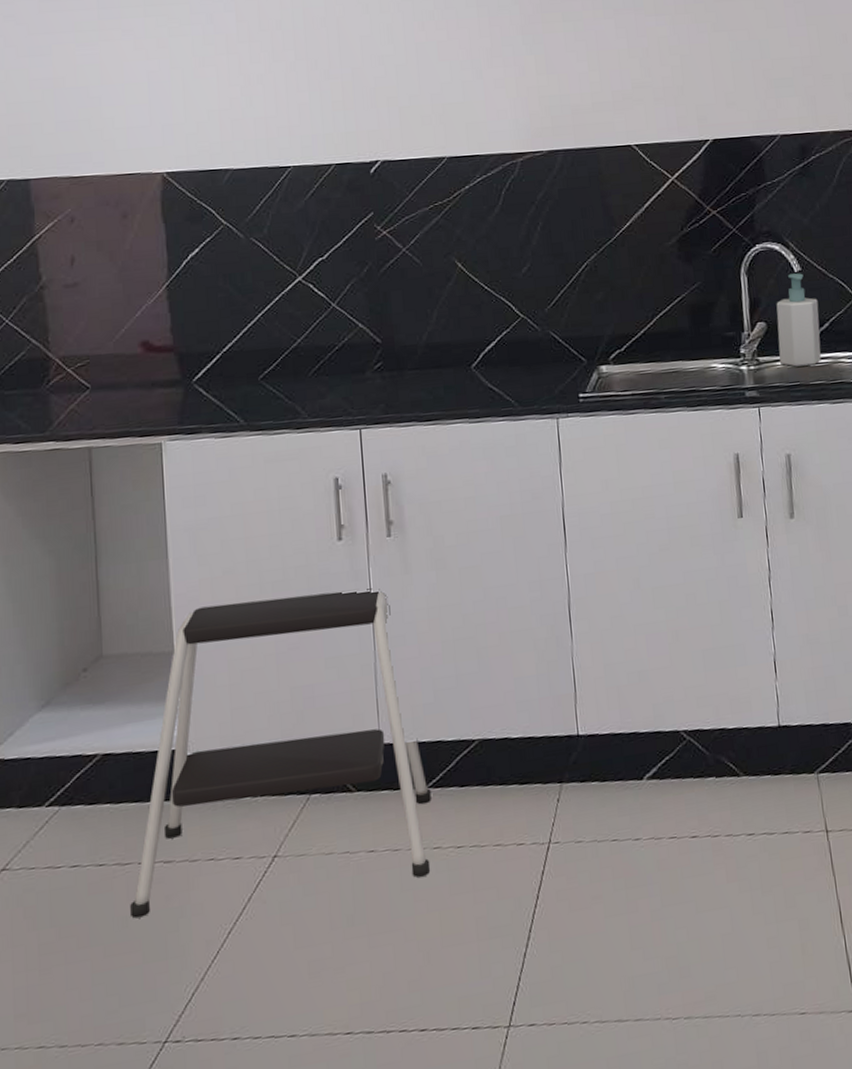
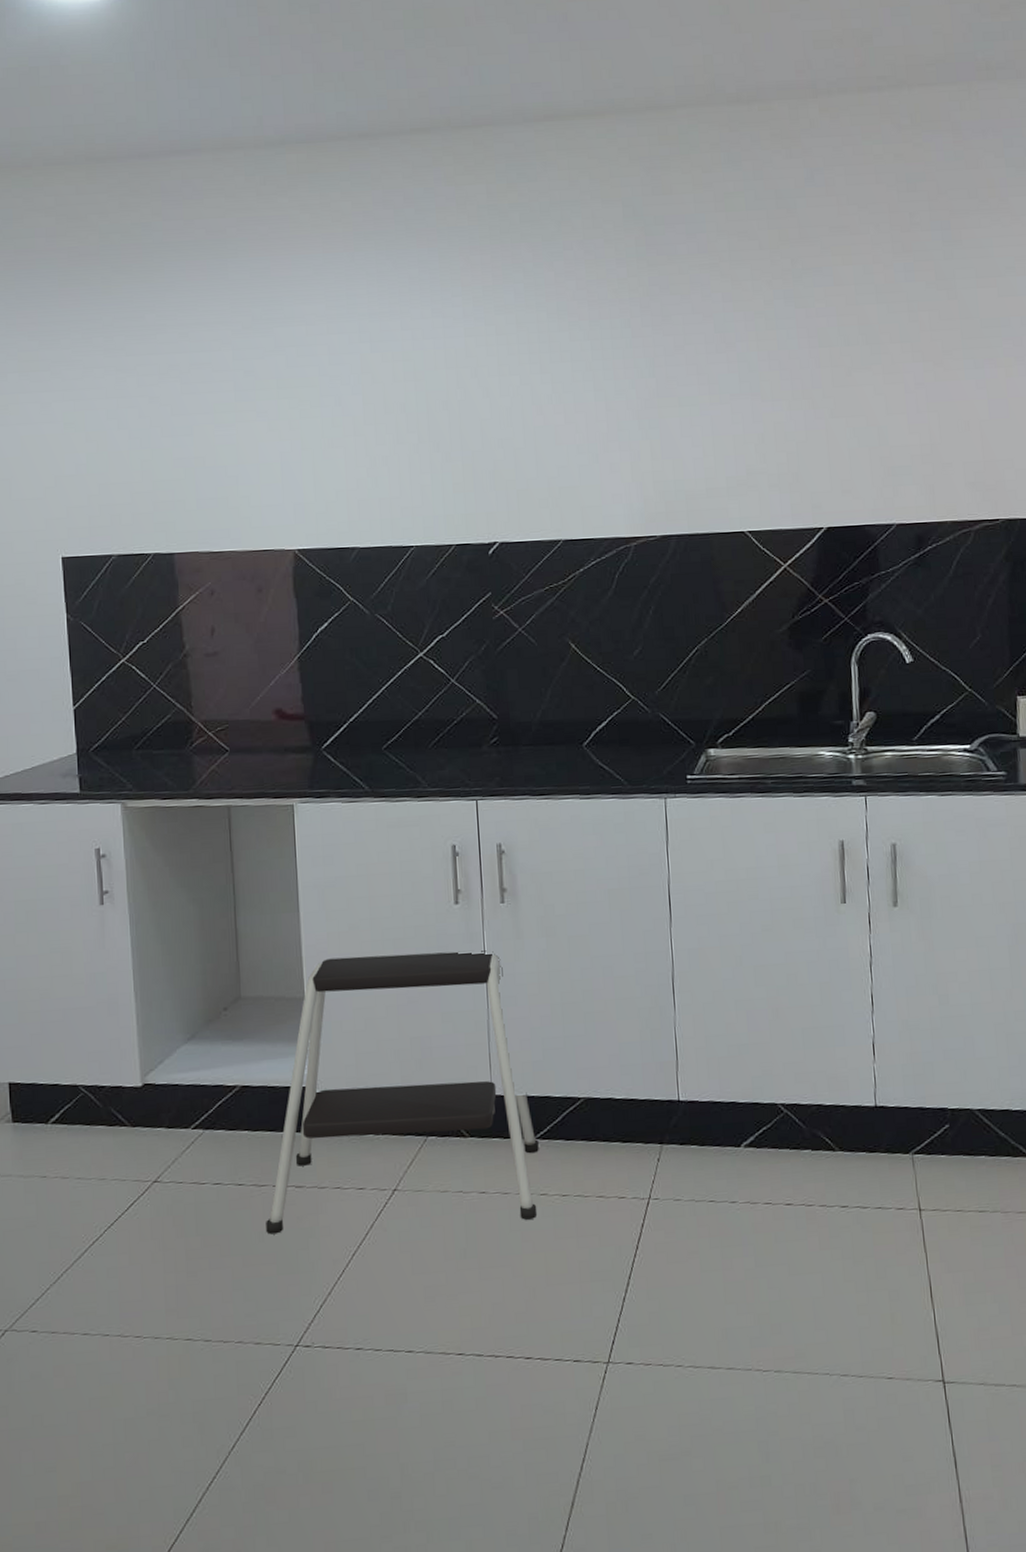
soap bottle: present [776,273,821,367] -> none [886,664,931,758]

